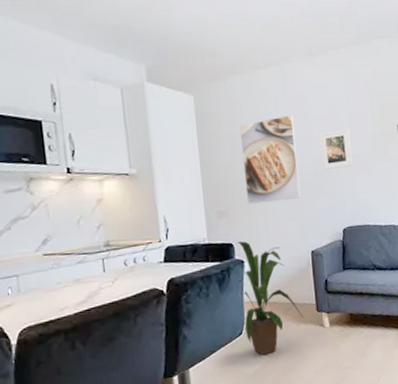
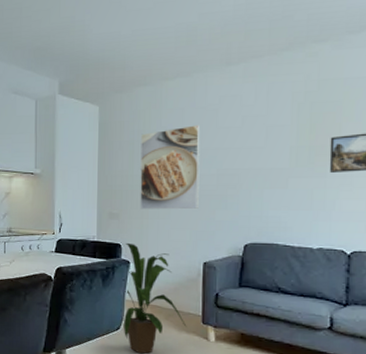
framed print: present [320,128,353,171] -> none [228,140,267,183]

